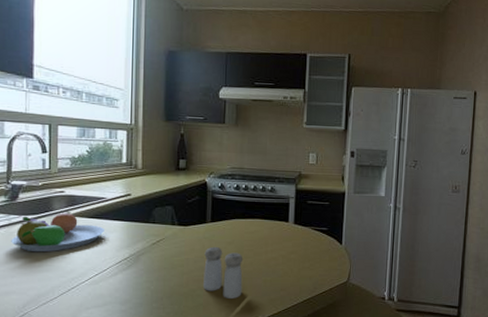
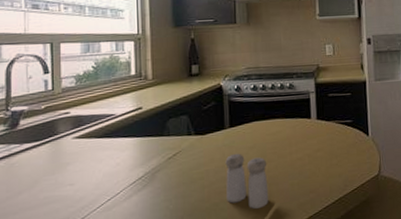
fruit bowl: present [11,212,104,253] -> none [12,134,115,183]

